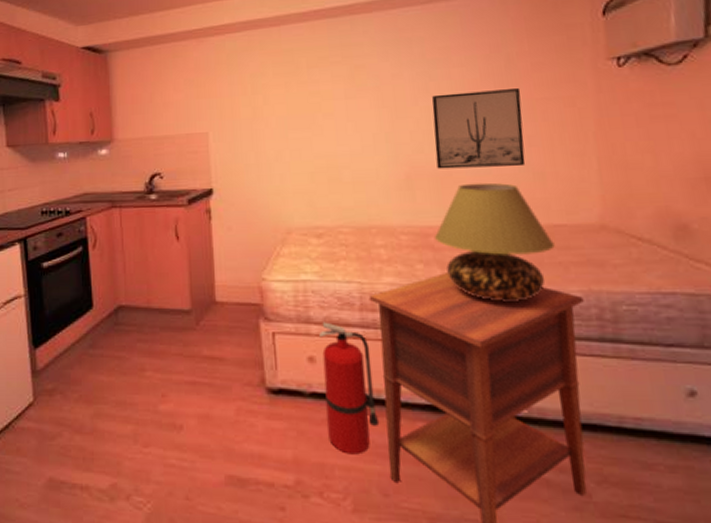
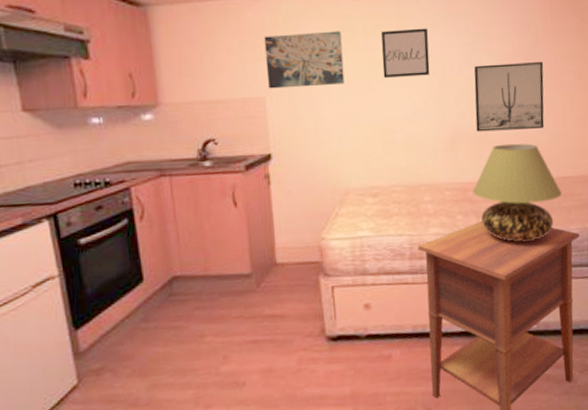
wall art: none [208,65,287,125] -> present [264,31,345,89]
fire extinguisher: present [319,322,380,455] -> none [374,272,425,382]
wall art: none [325,57,380,111] -> present [381,28,430,78]

